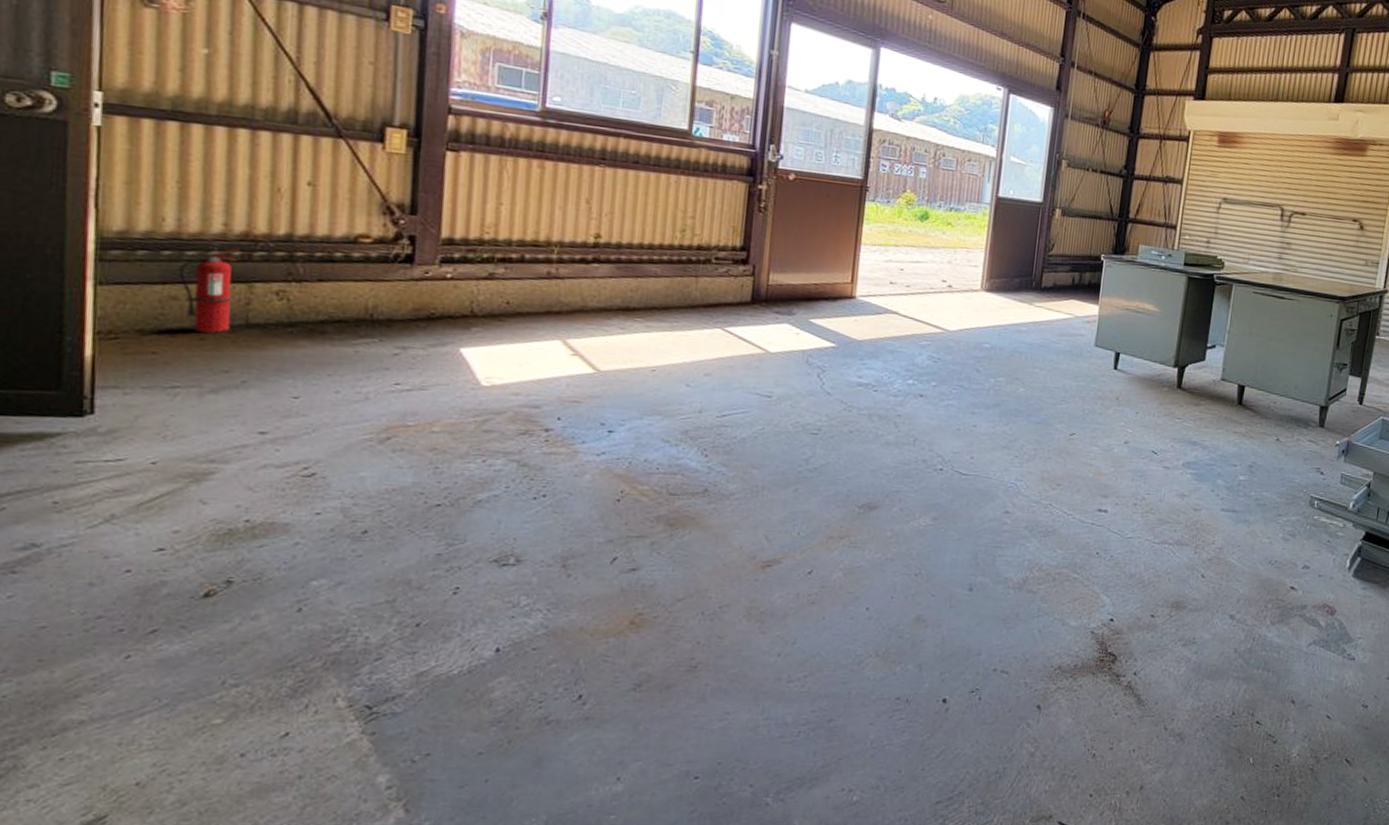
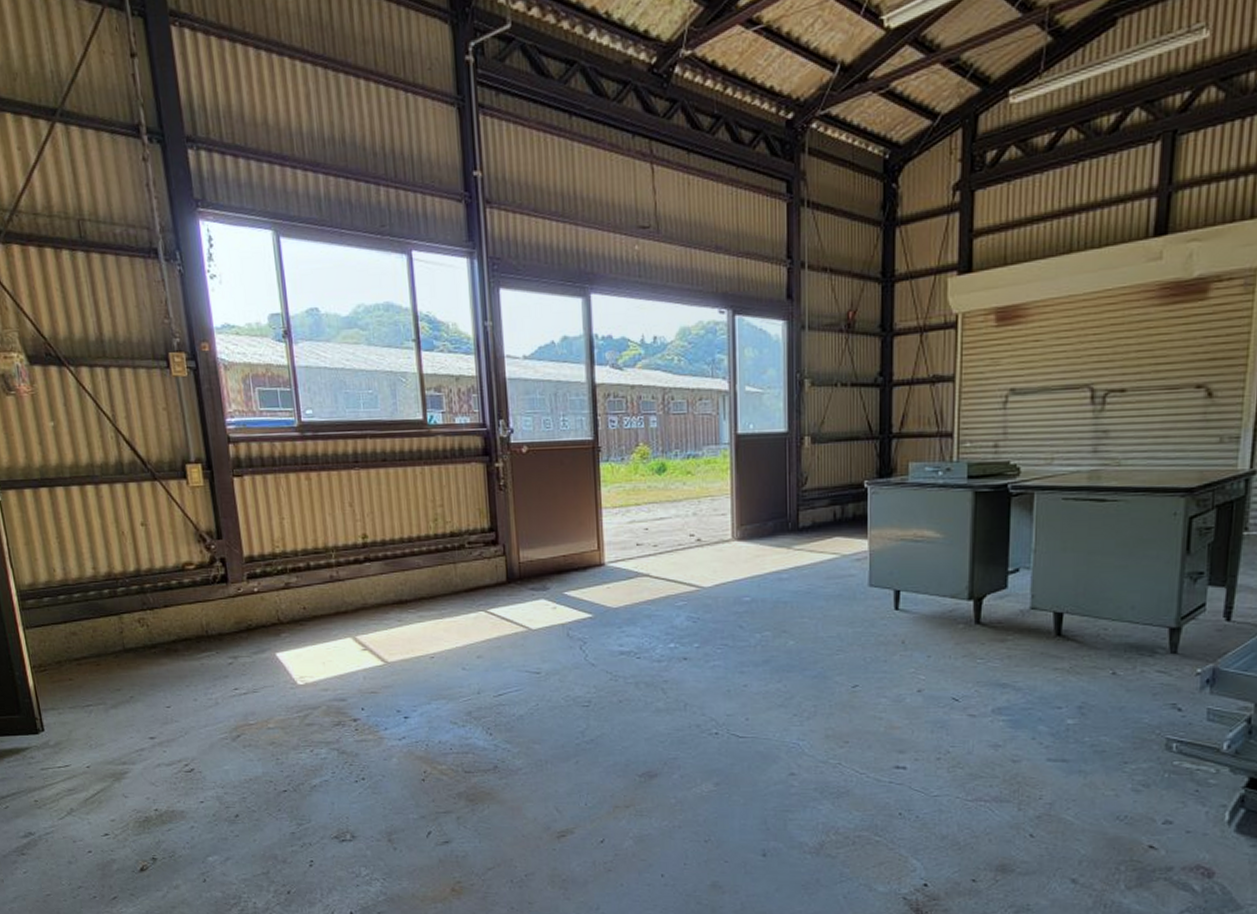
fire extinguisher: present [178,247,241,333] -> none [72,586,114,660]

